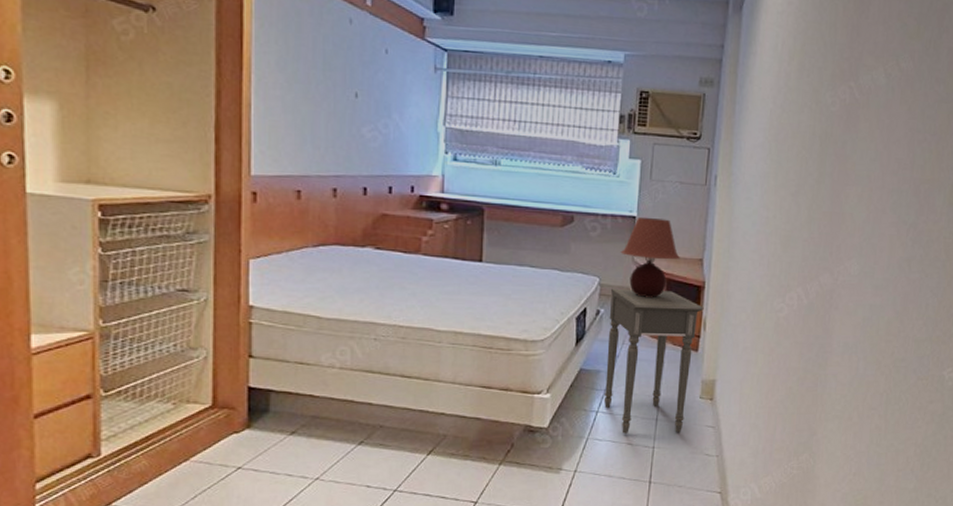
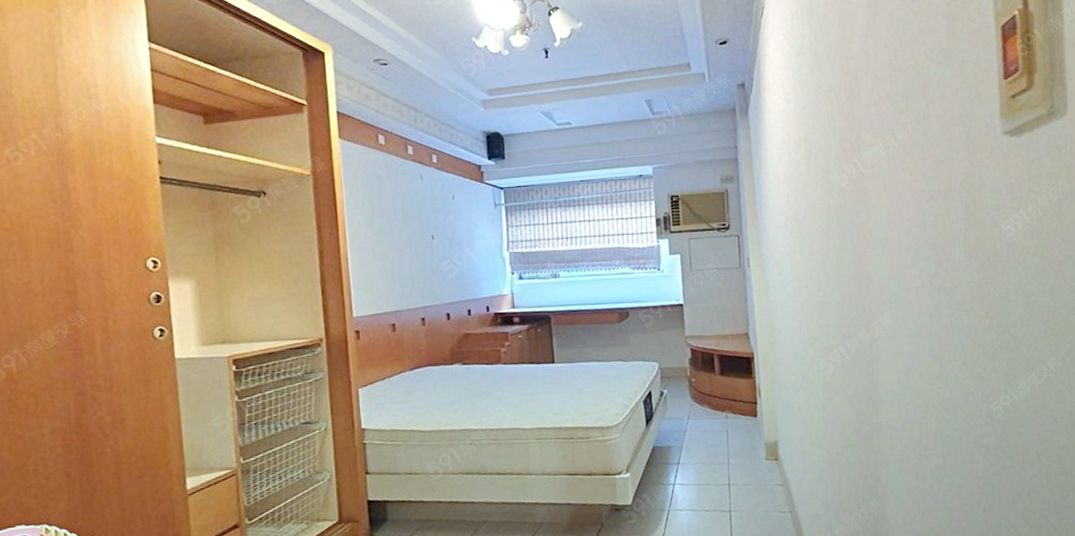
side table: present [604,288,704,434] -> none [670,365,756,502]
table lamp: present [620,216,680,297] -> none [674,302,728,375]

